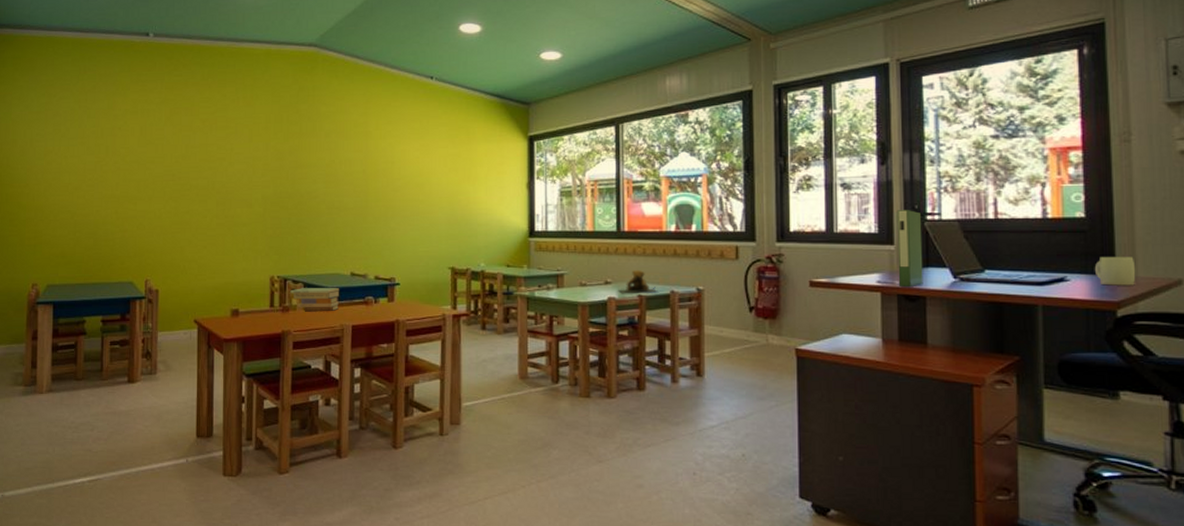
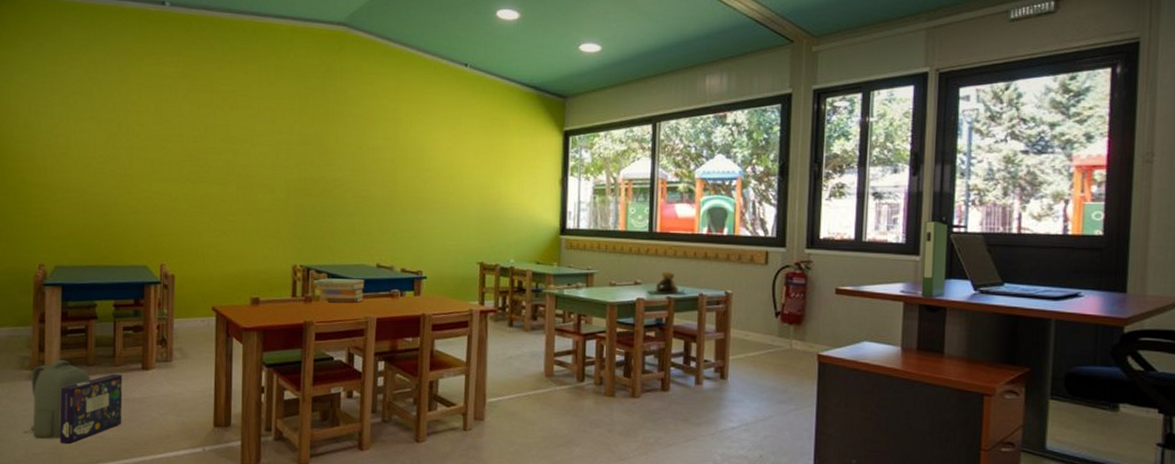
backpack: none [17,374,80,453] -> present [24,359,91,439]
toy box: none [51,387,110,457] -> present [60,373,123,444]
mug: present [1094,257,1136,286] -> none [1107,275,1146,303]

